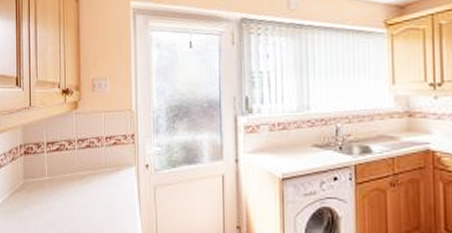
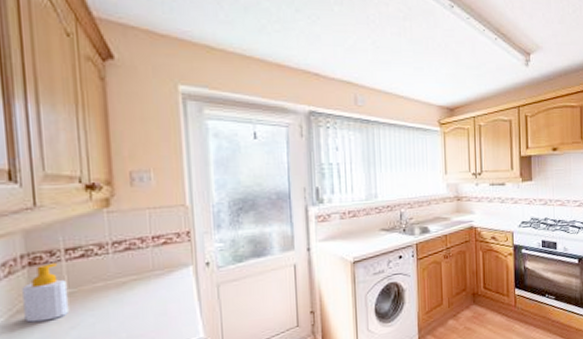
soap bottle: none [20,154,48,201] -> present [22,263,70,323]

